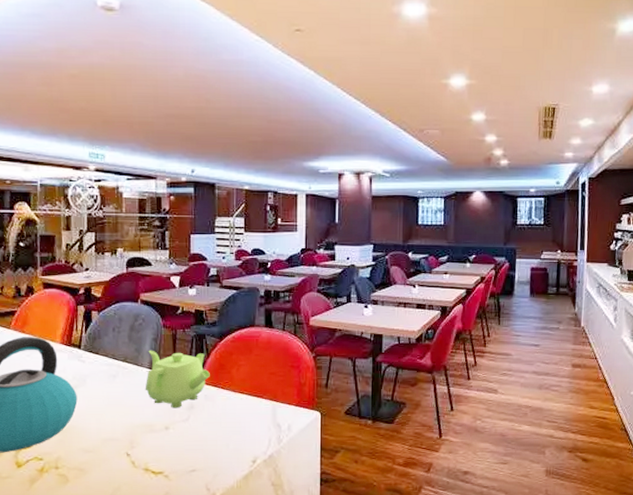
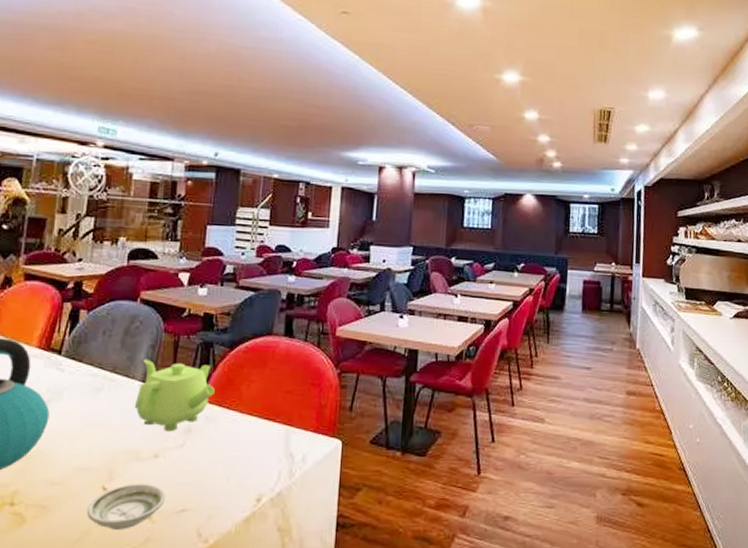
saucer: none [116,450,177,486] -> present [87,484,165,529]

